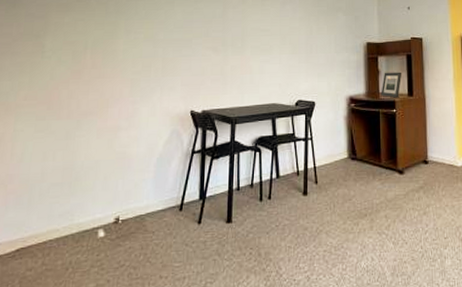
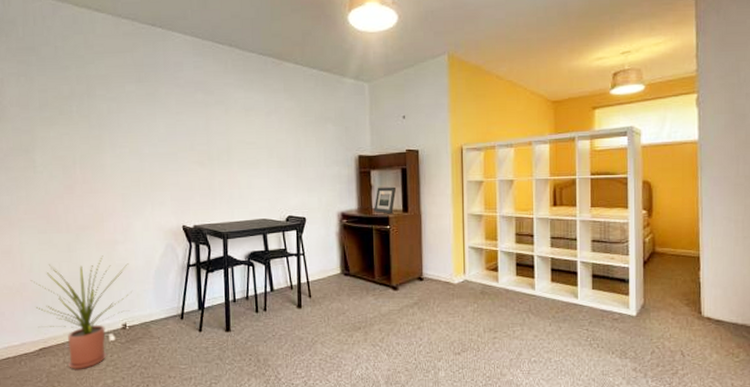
house plant: none [18,143,130,273] -> present [30,255,132,369]

